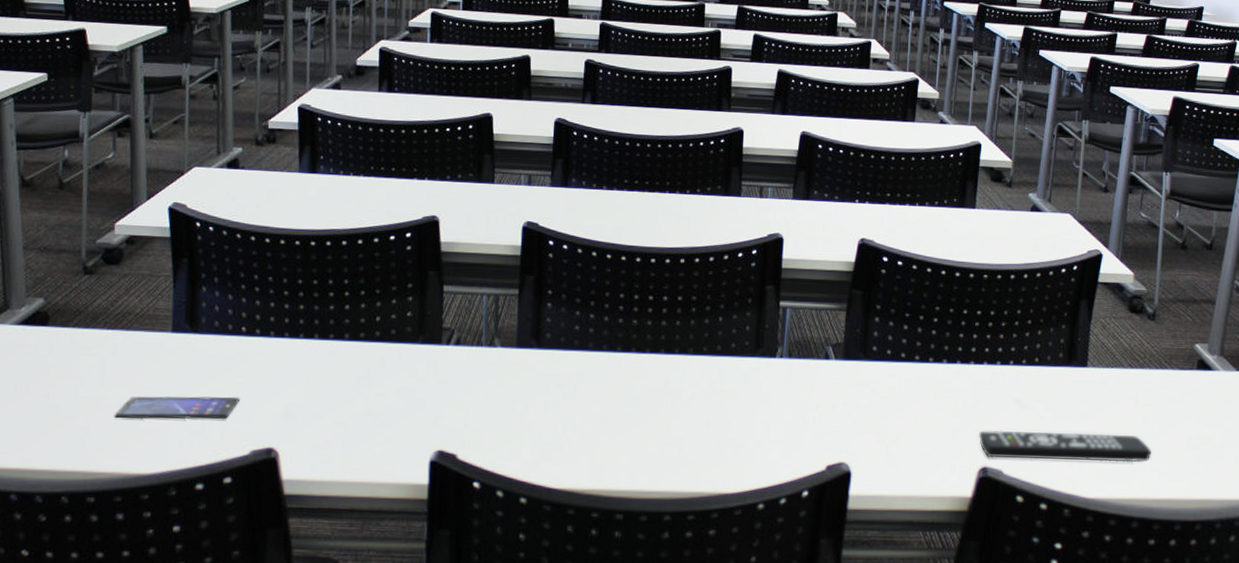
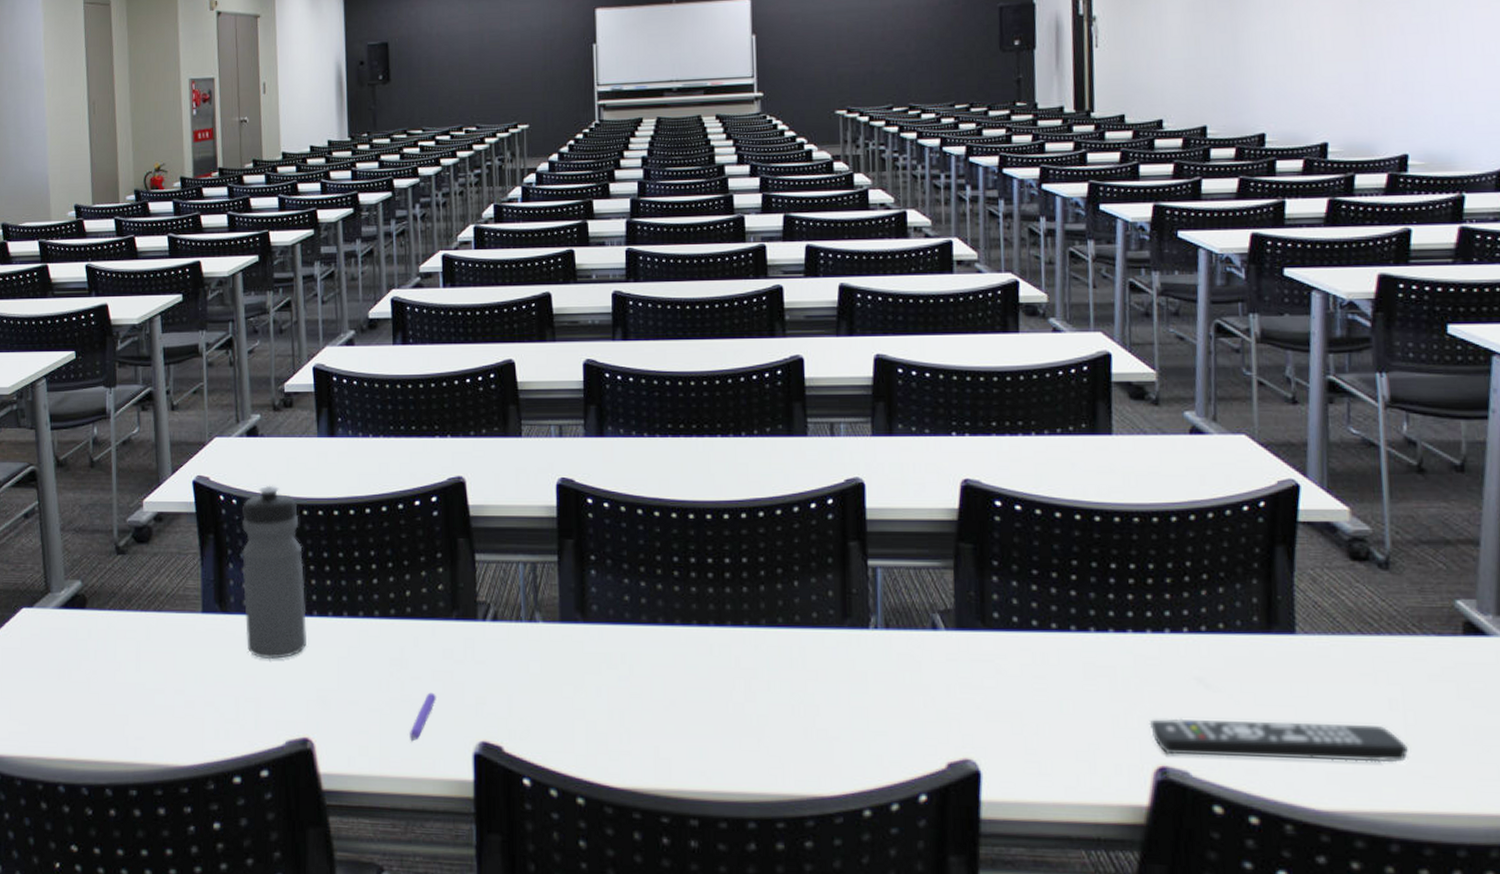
smartphone: present [114,396,239,420] -> none [151,681,272,707]
water bottle: none [215,215,278,377] -> present [241,485,306,660]
pen: none [371,407,399,451] -> present [410,692,436,742]

